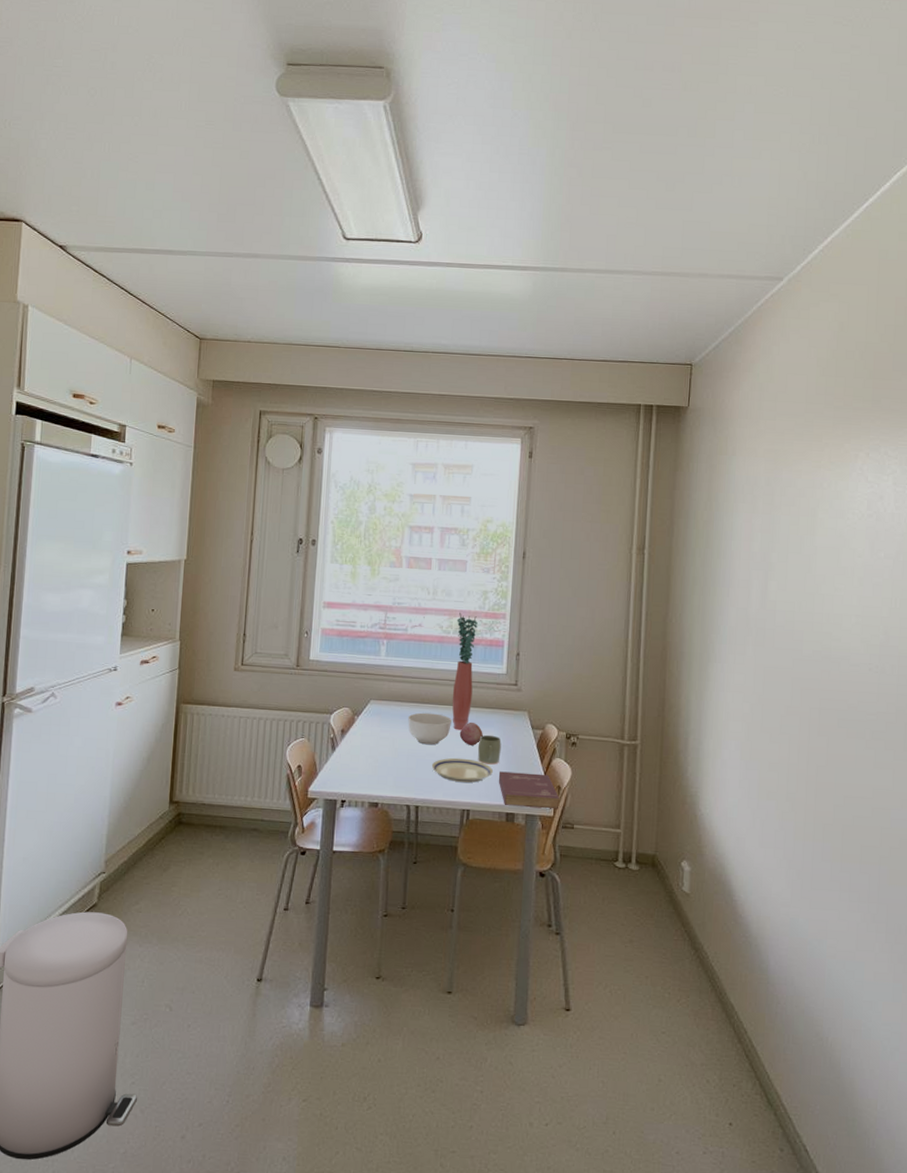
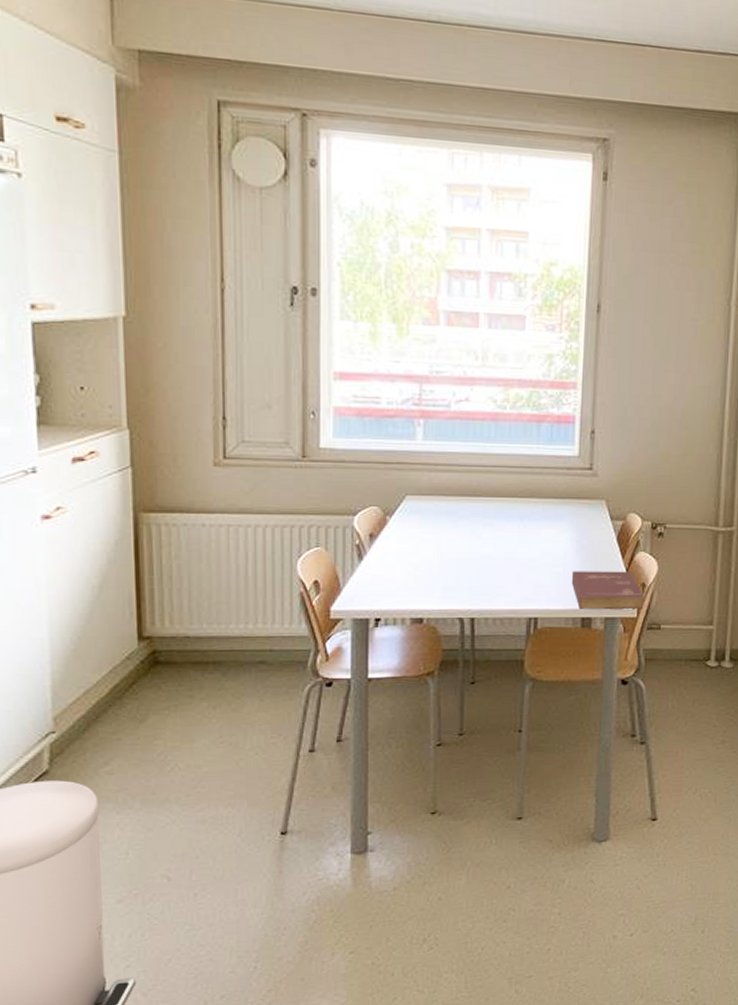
bowl: present [408,712,452,745] -> none [456,507,512,546]
plate: present [431,757,493,783] -> none [488,559,564,587]
vase: present [452,613,478,730] -> none [511,383,541,526]
fruit: present [459,722,483,746] -> none [522,515,552,543]
mug: present [477,734,502,765] -> none [545,529,574,564]

